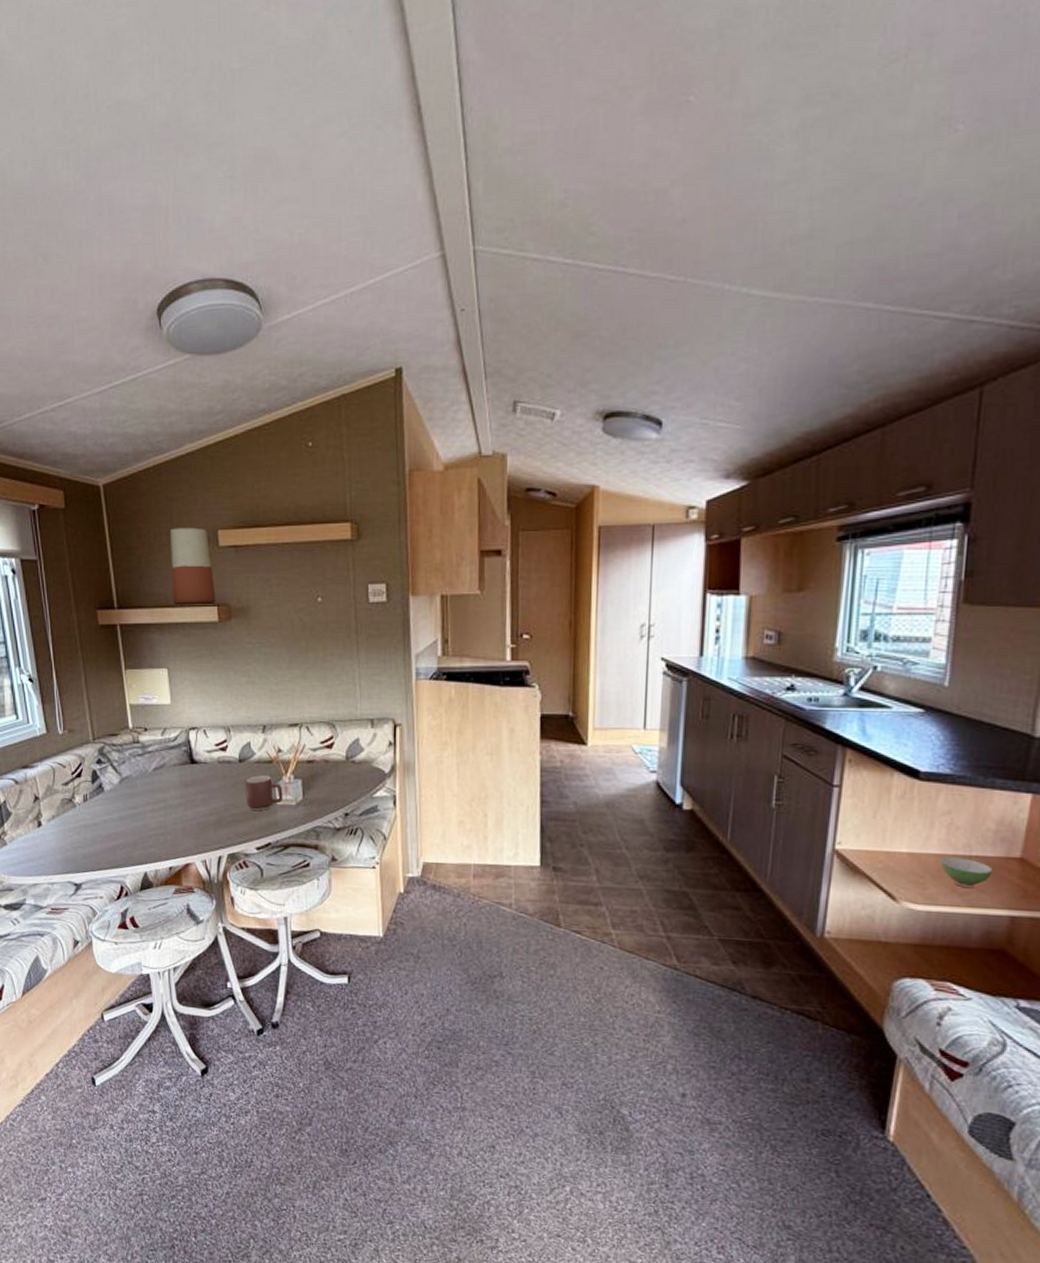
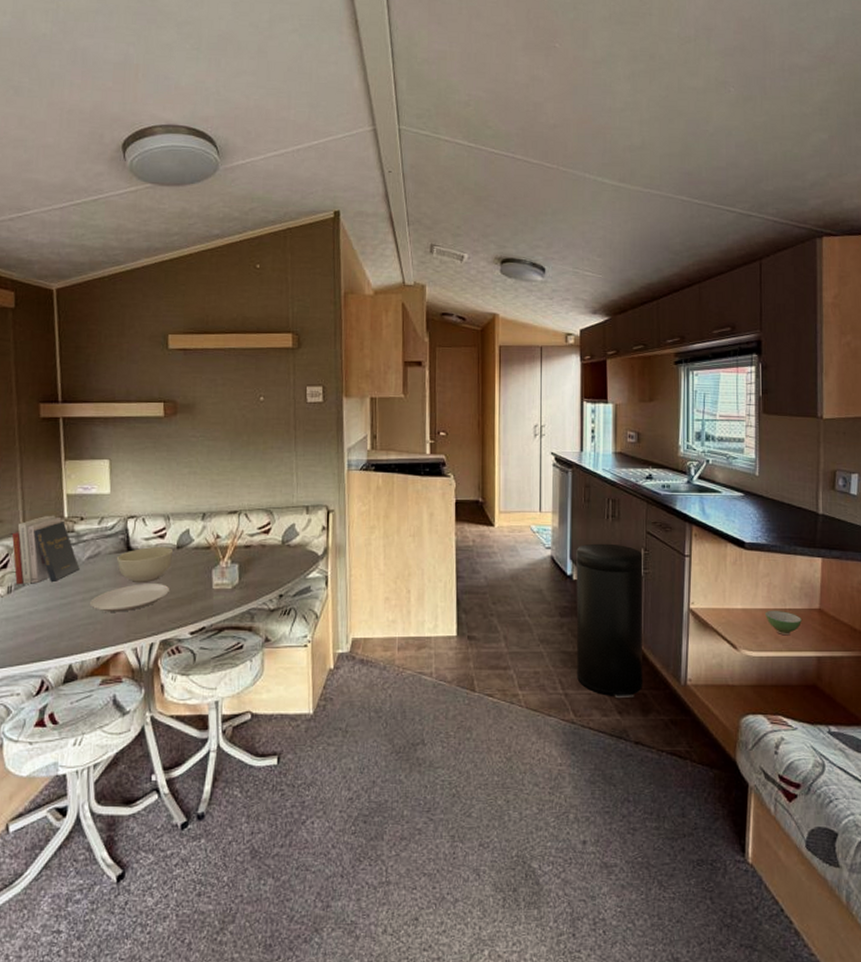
books: none [82,725,147,794] -> present [11,515,80,585]
plate: none [159,796,235,824] -> present [90,584,170,612]
vase: present [169,527,216,605] -> none [119,331,163,401]
bowl: none [181,759,236,797] -> present [116,546,174,584]
mug: present [244,774,283,811] -> none [181,560,220,596]
pedal bin: none [683,767,776,948] -> present [576,543,643,699]

